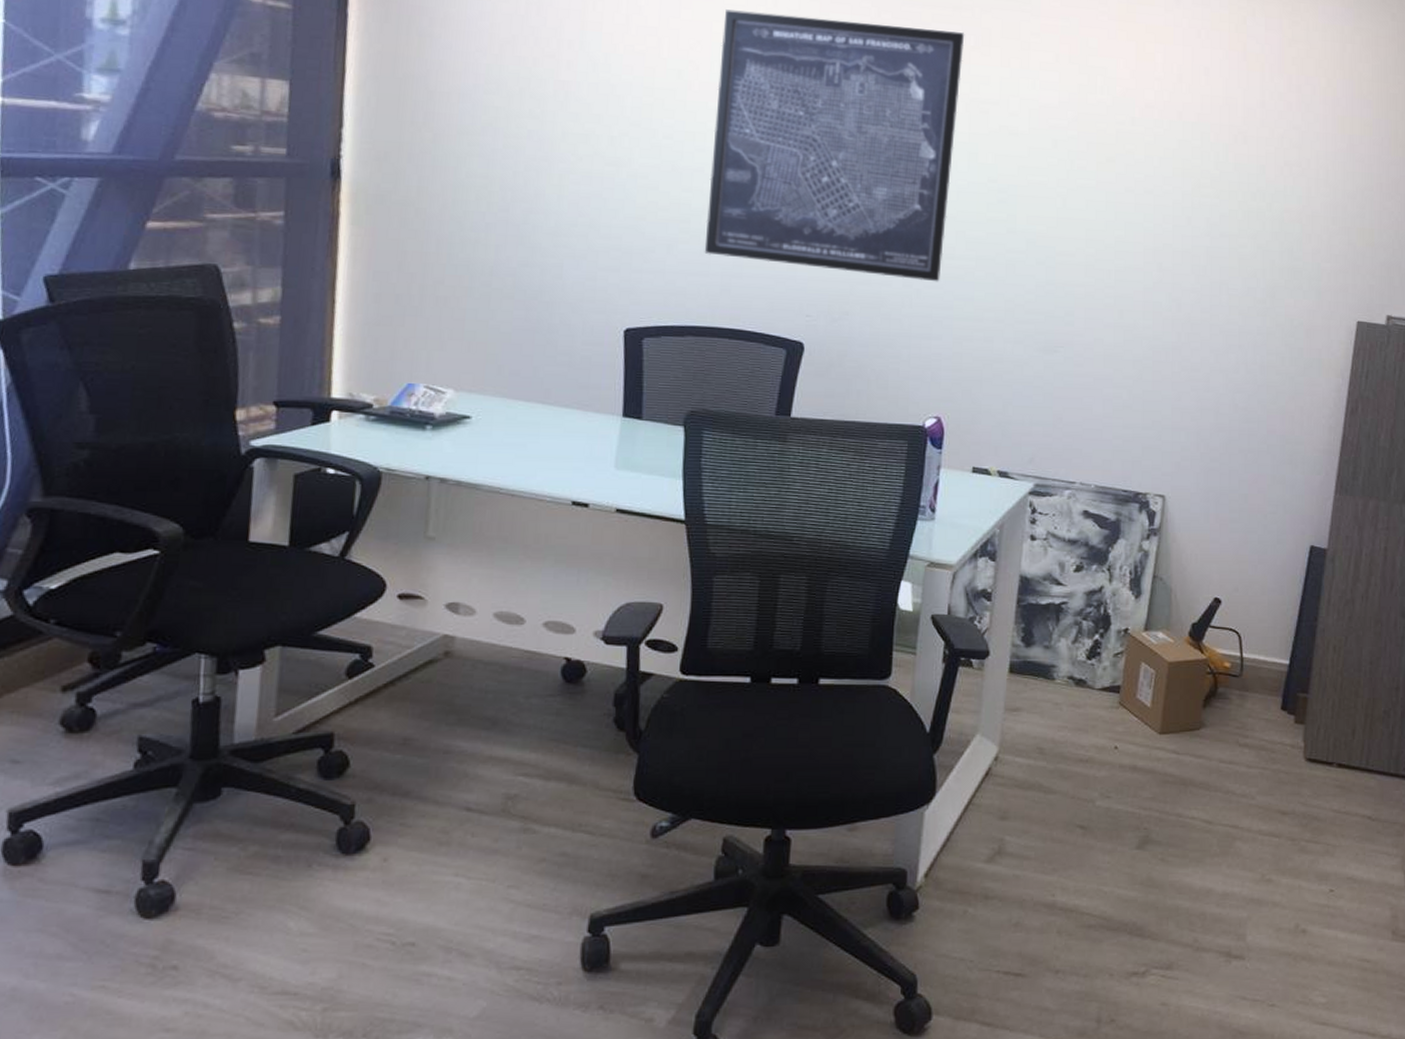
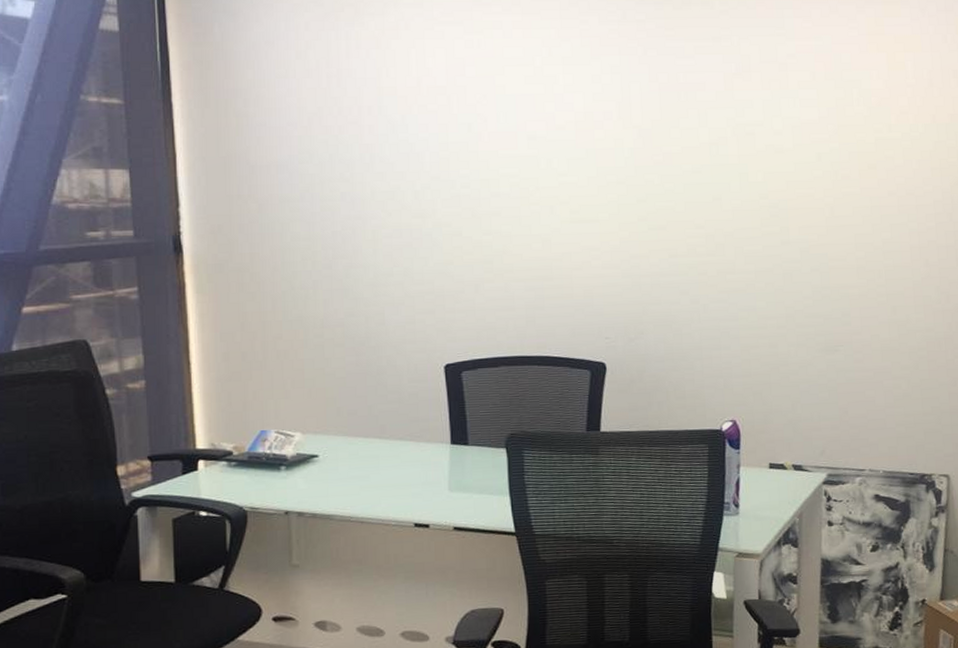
wall art: present [704,9,965,282] -> none [504,61,727,296]

